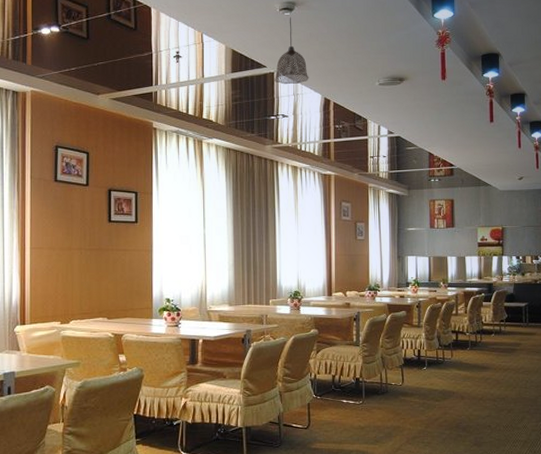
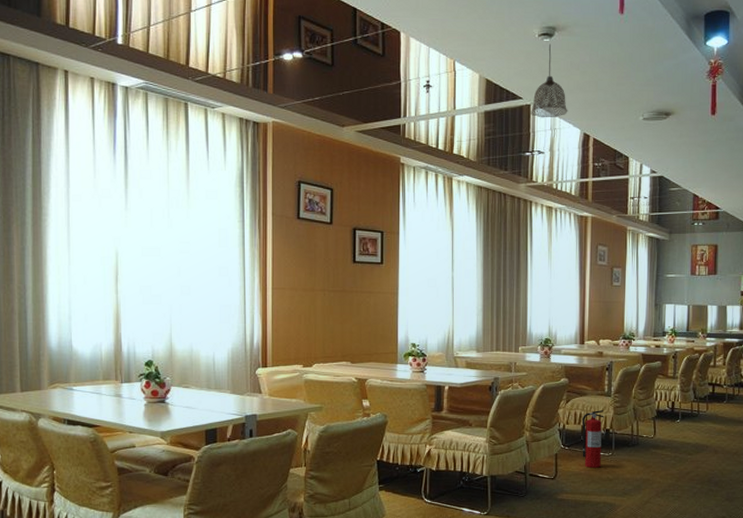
fire extinguisher: none [332,360,354,417] -> present [581,410,604,468]

